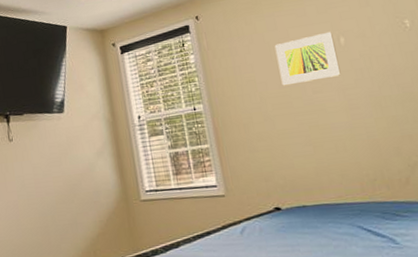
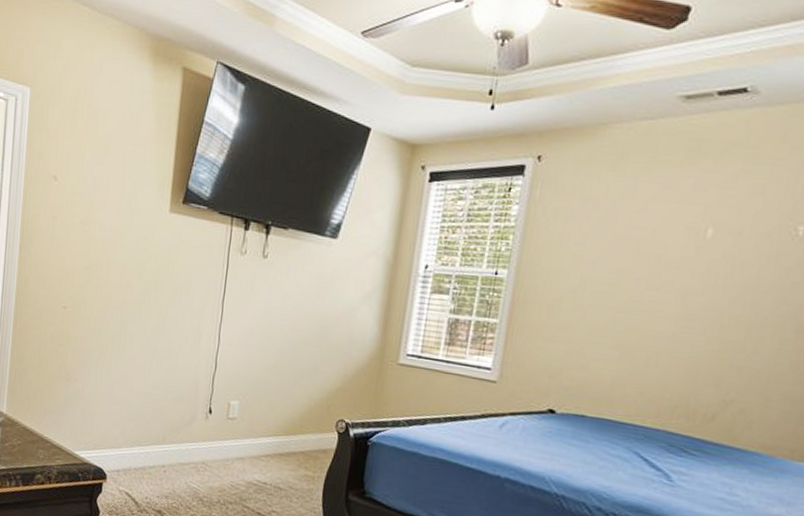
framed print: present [274,31,341,86] -> none [613,217,702,276]

